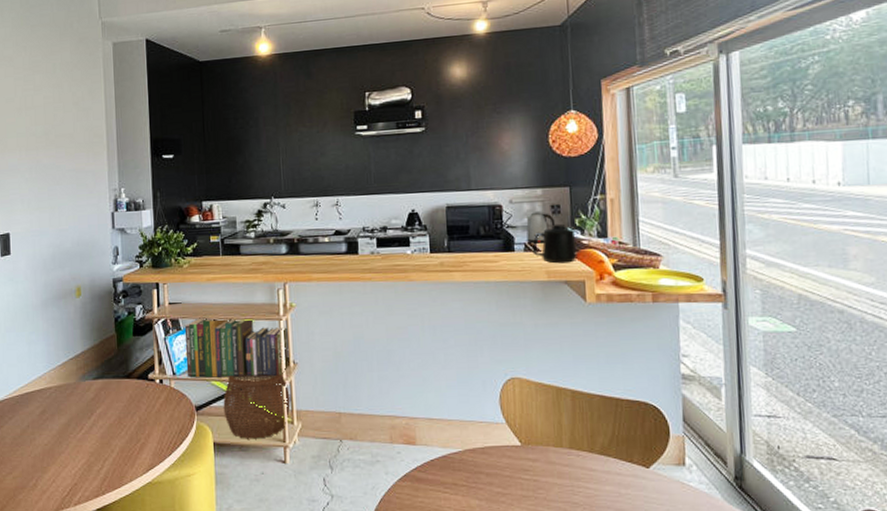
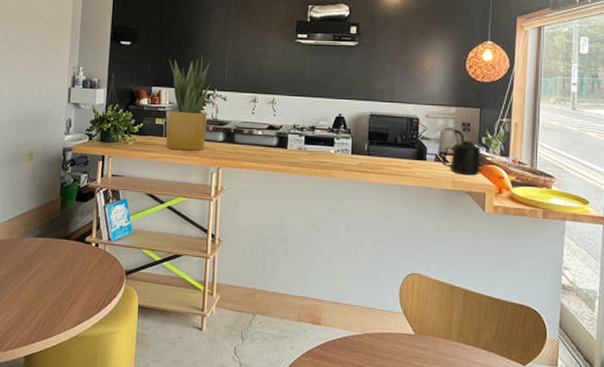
books: present [185,316,253,378] -> none [121,190,186,248]
planter: none [217,163,267,269] -> present [165,57,211,151]
woven basket: present [223,372,291,439] -> none [150,245,212,306]
books: present [244,327,288,376] -> none [175,205,217,251]

